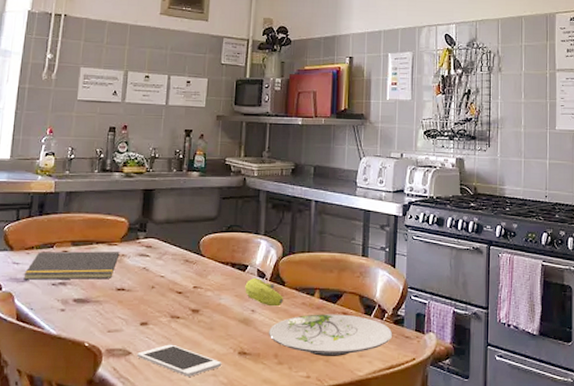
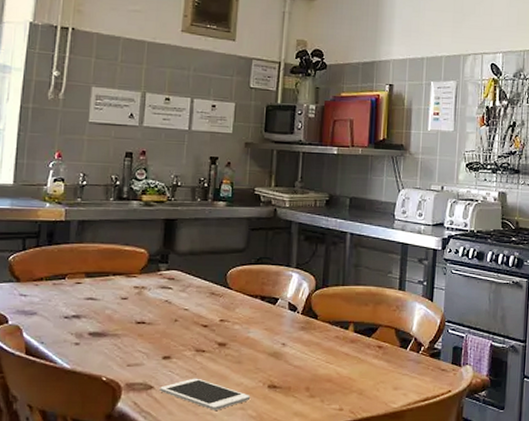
notepad: present [23,251,120,280] -> none [32,283,139,313]
fruit: present [245,277,283,307] -> none [275,310,316,340]
plate: present [268,314,393,356] -> none [299,347,429,389]

